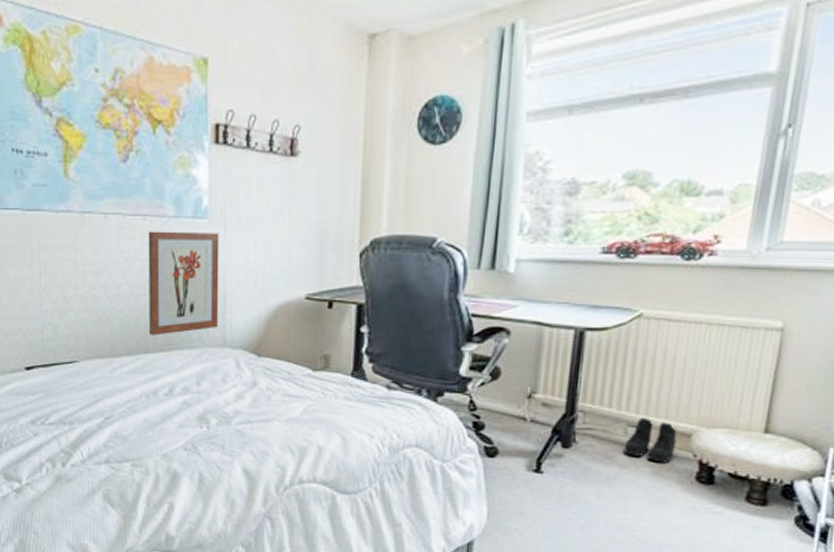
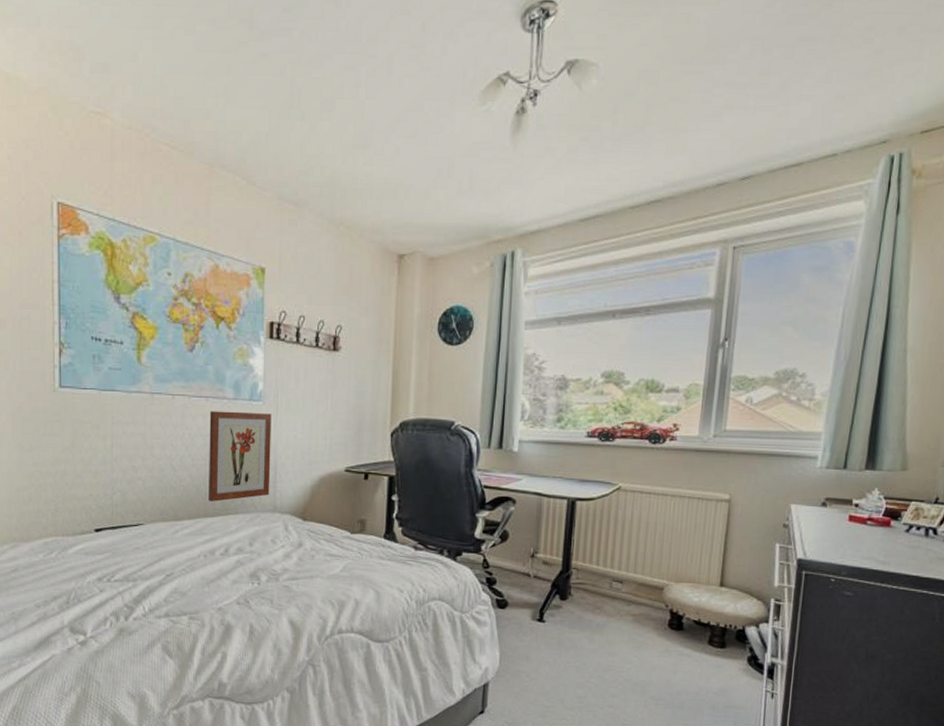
boots: present [623,417,677,463] -> none [610,573,652,613]

